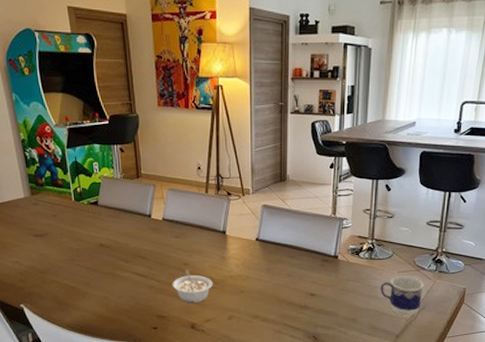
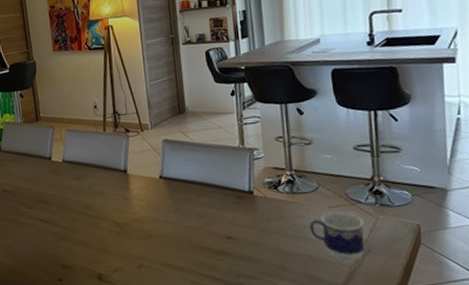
legume: present [172,270,213,303] -> none [75,213,118,251]

